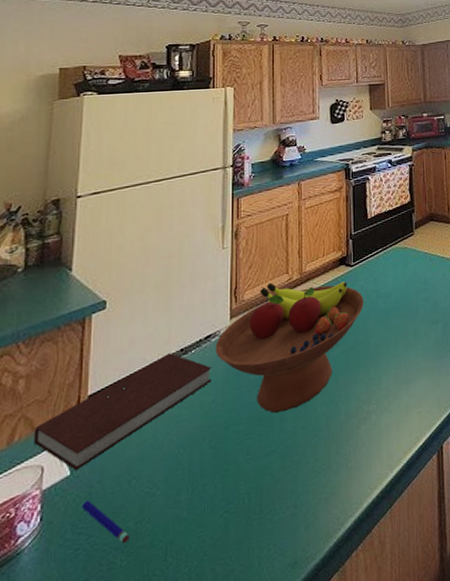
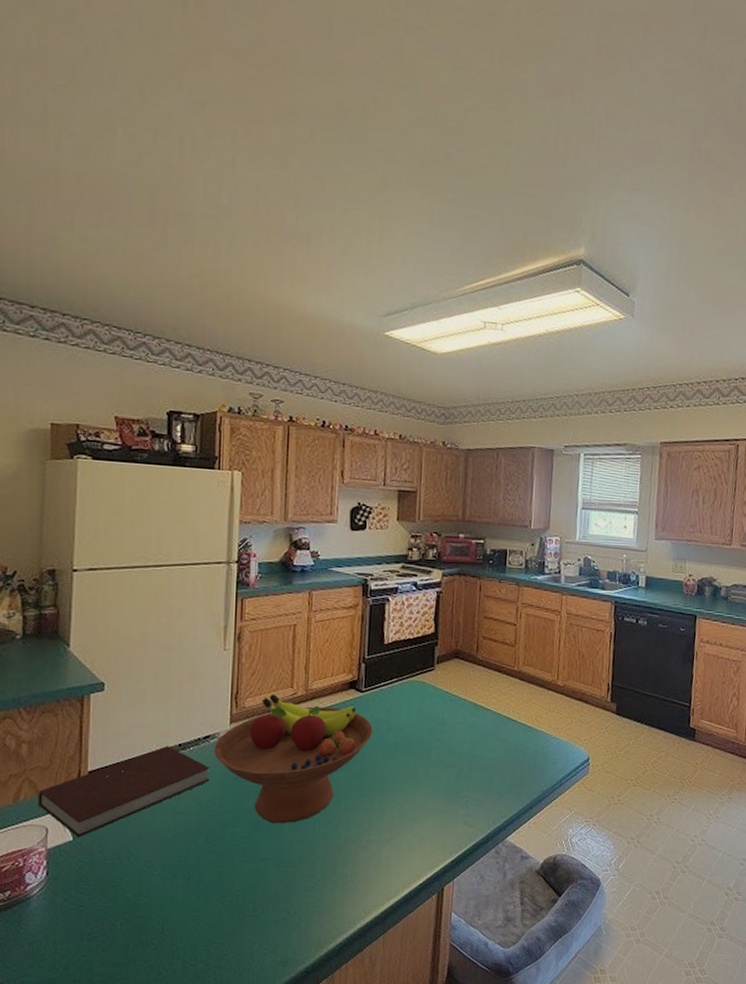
pen: present [82,500,129,544] -> none [84,866,129,911]

